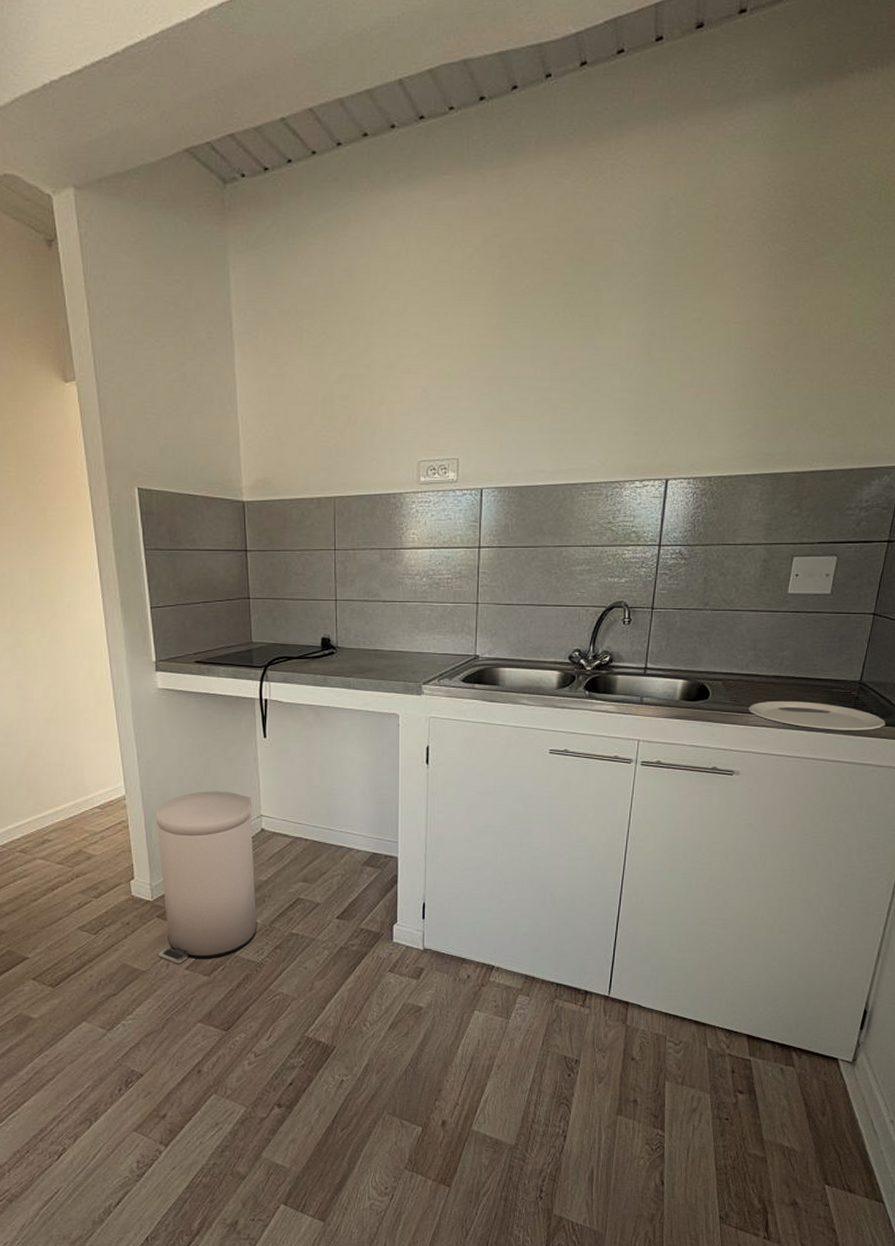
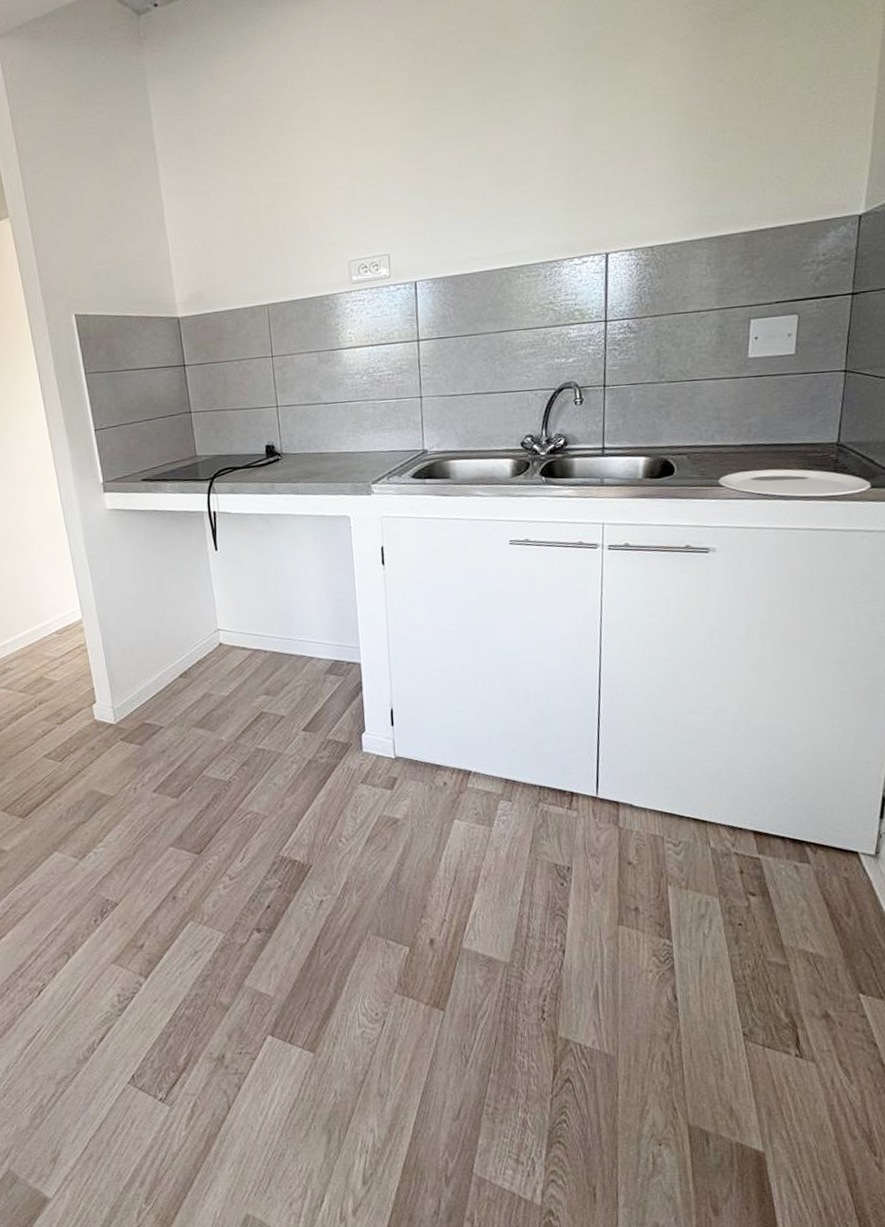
pedal bin: present [155,791,258,965] -> none [112,607,223,788]

